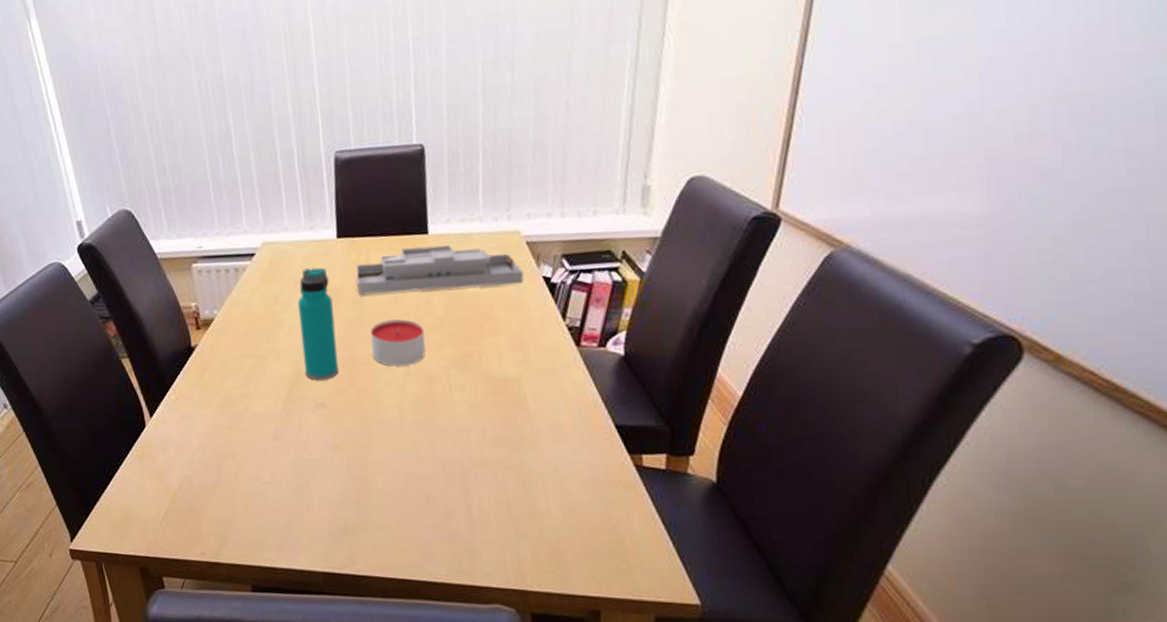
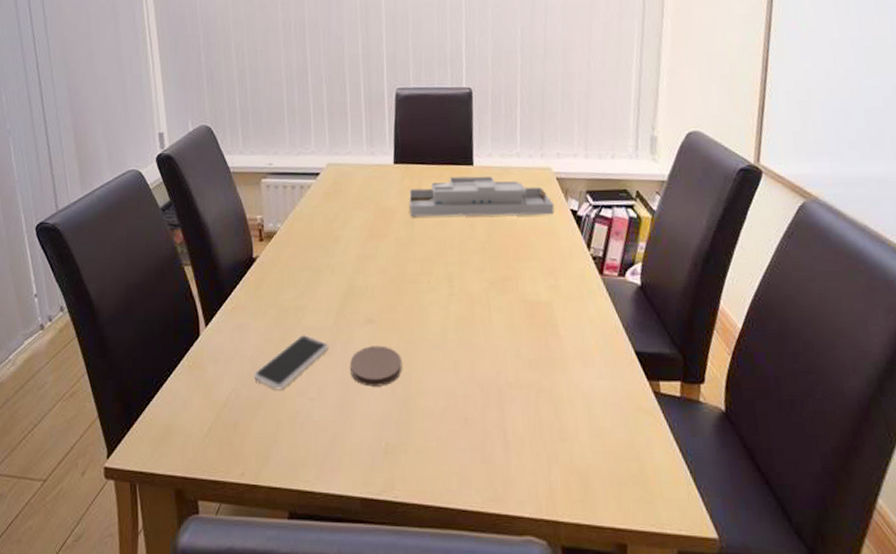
smartphone: none [204,422,278,476] -> present [253,335,328,390]
water bottle: present [297,267,339,381] -> none [355,189,389,296]
coaster: none [302,429,358,469] -> present [350,345,402,387]
candle: present [370,319,425,367] -> none [419,241,468,286]

